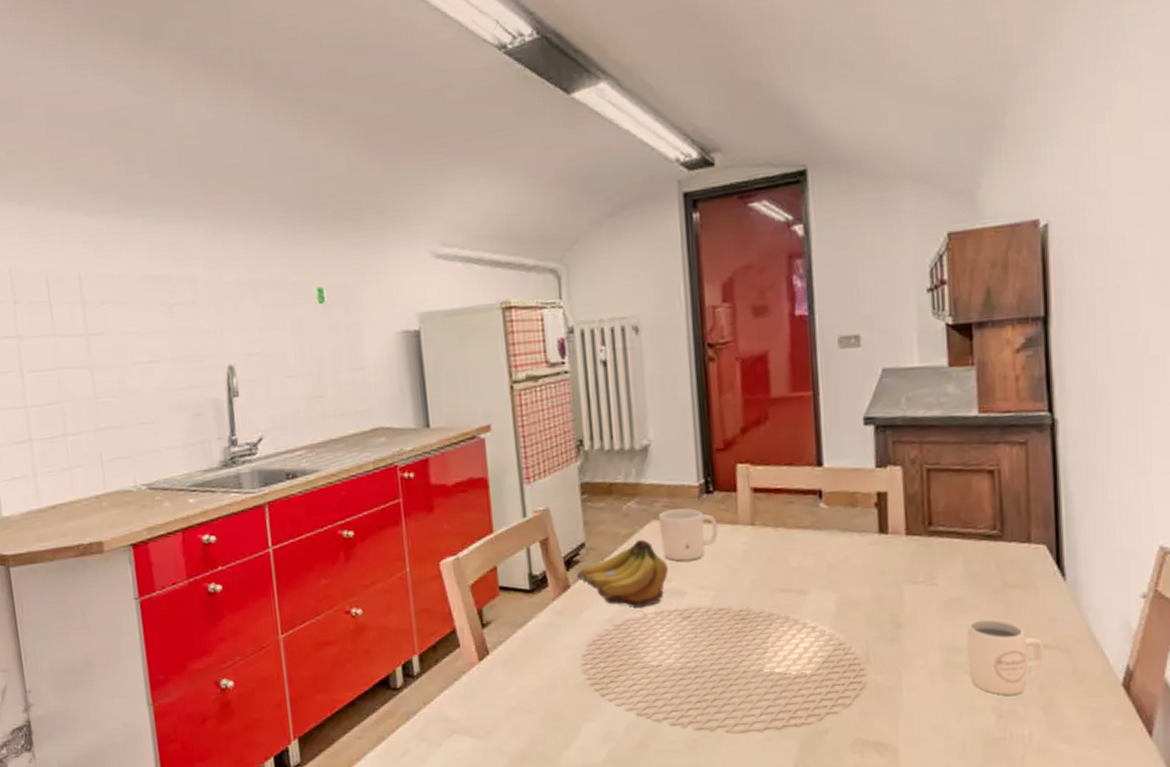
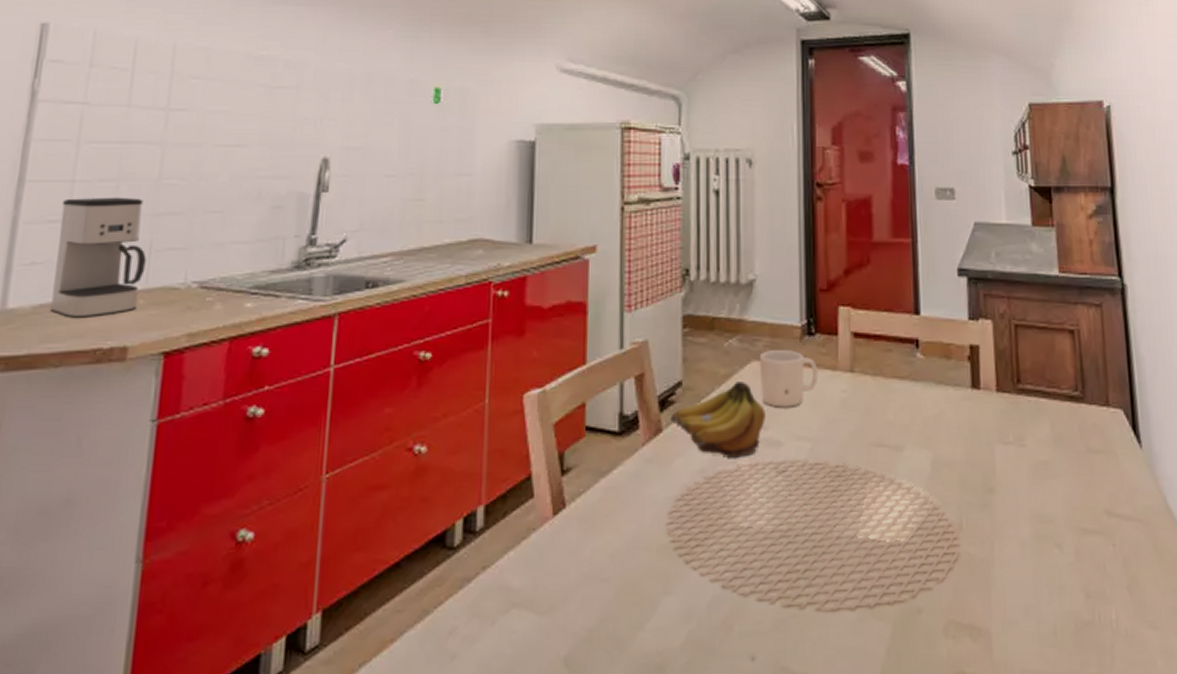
coffee maker: none [22,416,102,521] -> present [50,197,147,318]
mug: present [966,618,1045,695] -> none [1054,485,1127,572]

